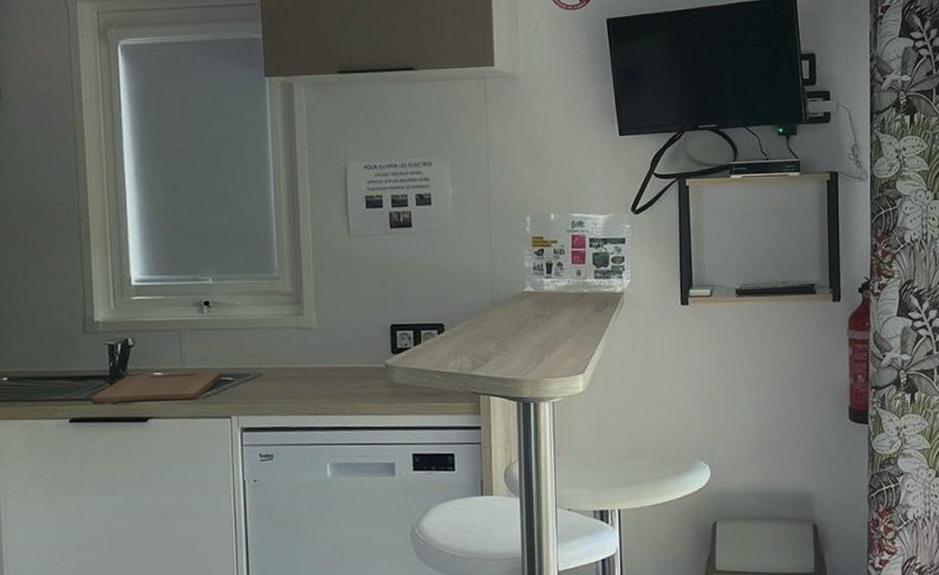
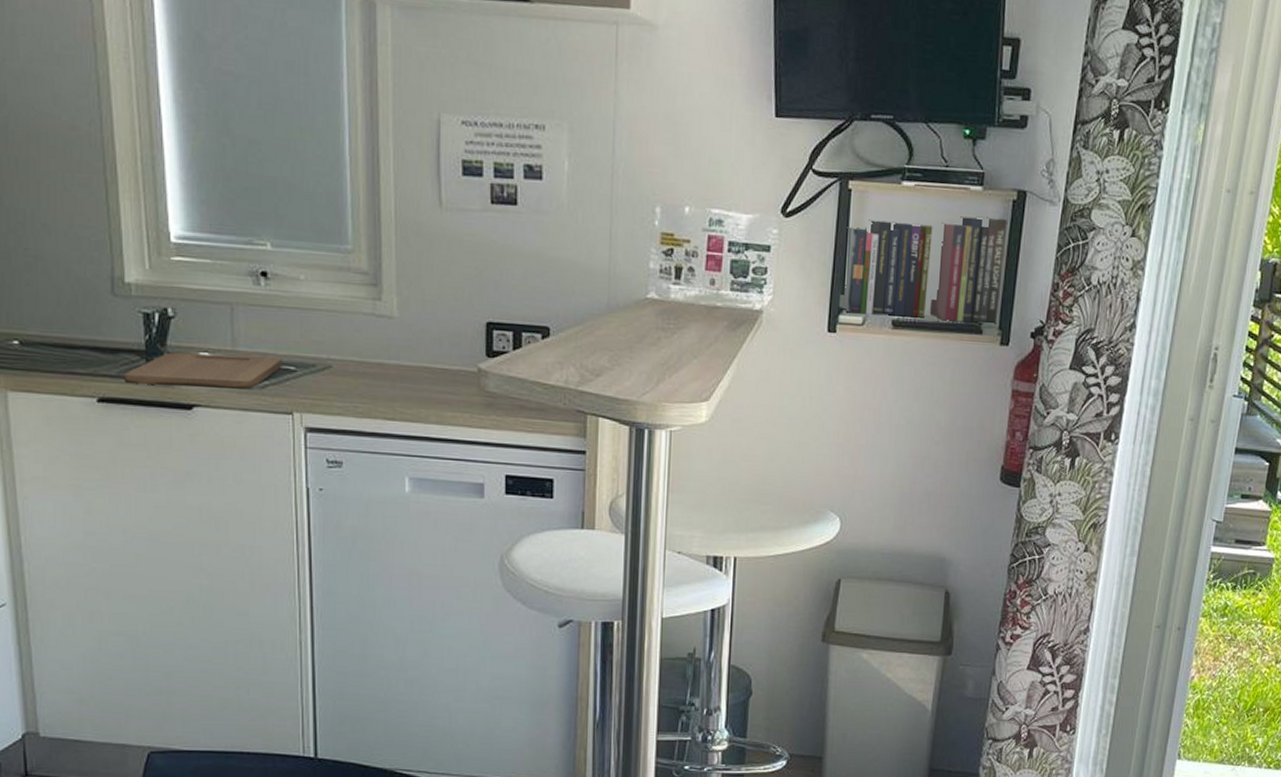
books: none [687,208,764,287] -> present [838,219,933,318]
books: none [767,197,827,286] -> present [929,216,1007,324]

